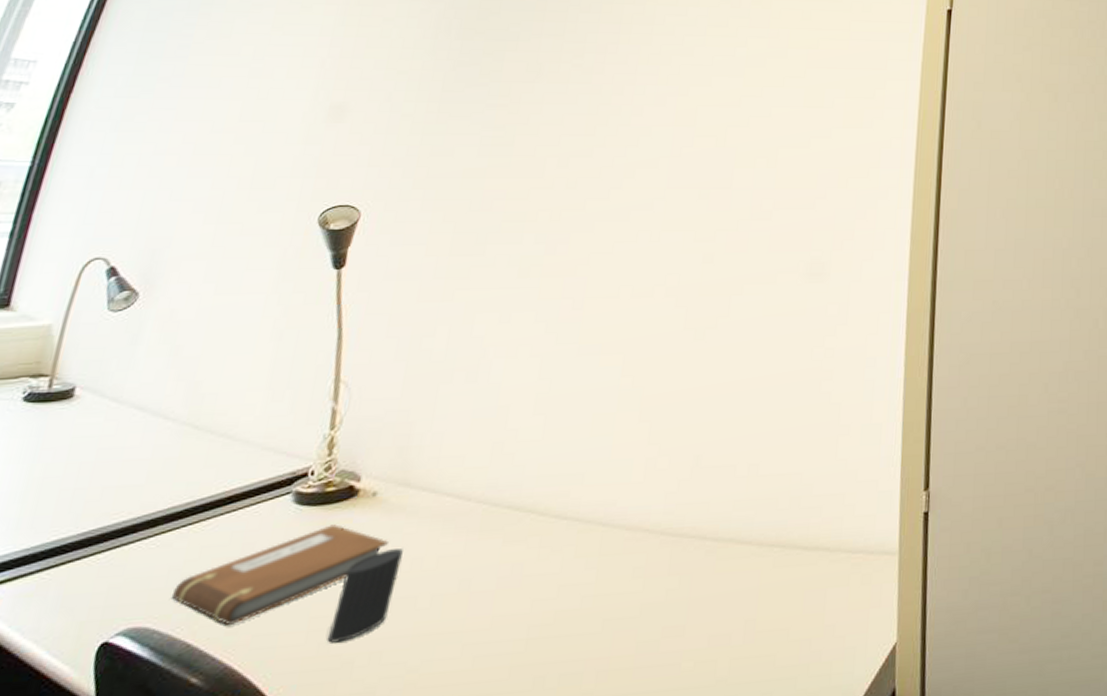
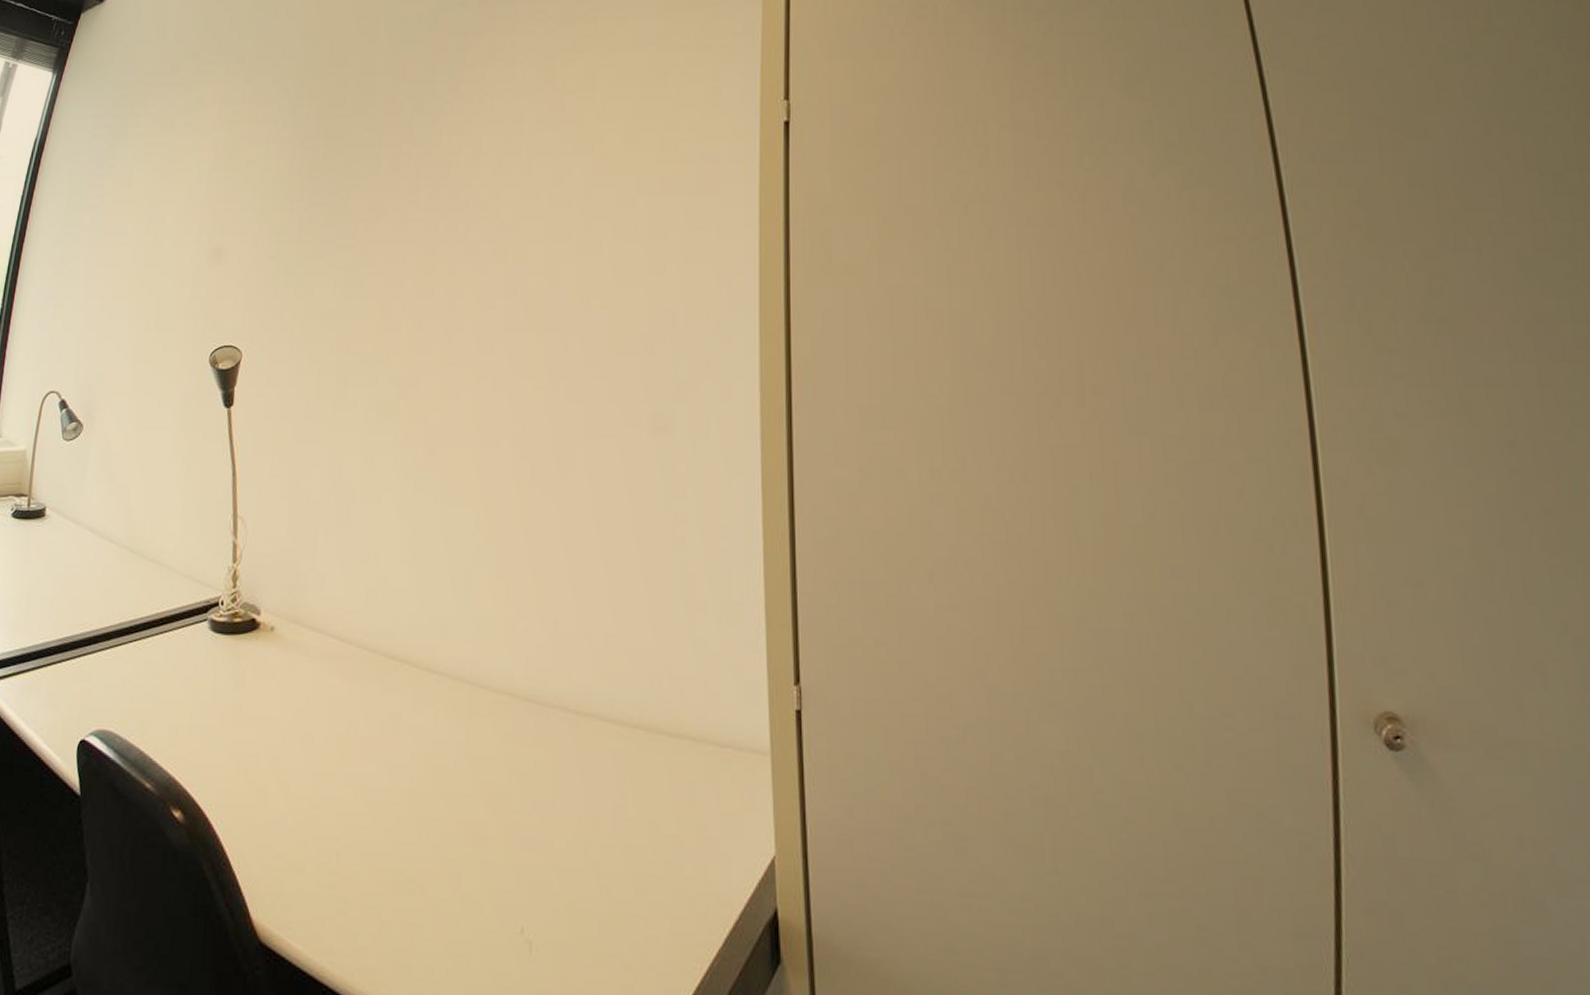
notebook: present [171,524,388,625] -> none [126,654,287,738]
cup: present [327,549,403,643] -> none [245,684,299,769]

